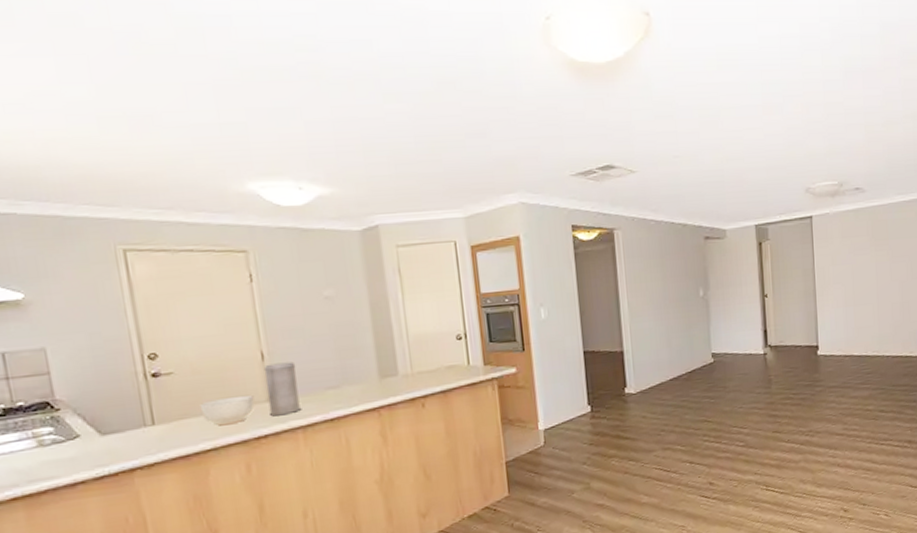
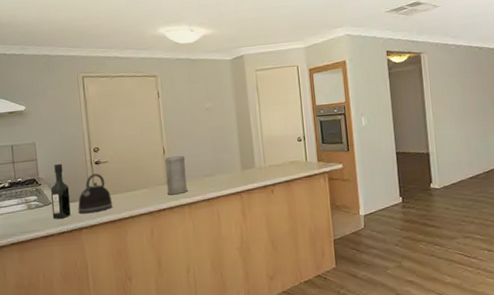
bottle: none [77,377,114,459] -> present [51,163,71,219]
kettle: none [125,390,184,449] -> present [78,173,113,214]
bowl: present [199,394,255,426] -> none [123,178,158,201]

